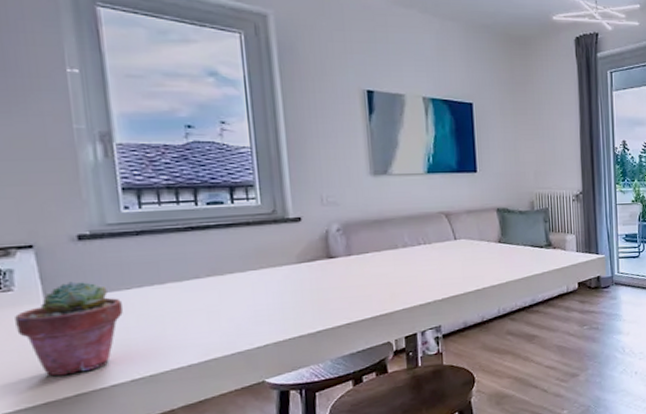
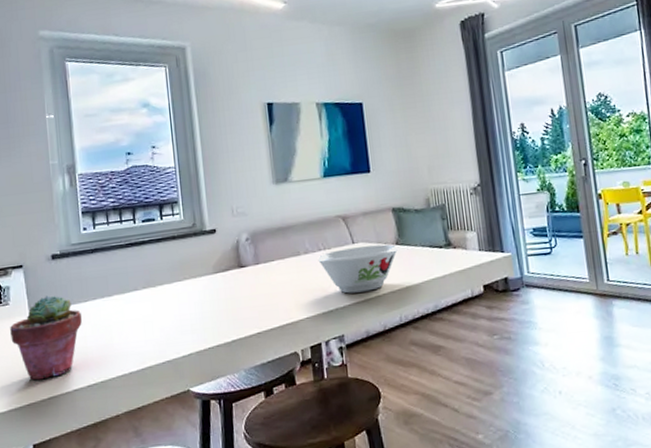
bowl: none [417,242,500,287] -> present [318,244,398,294]

